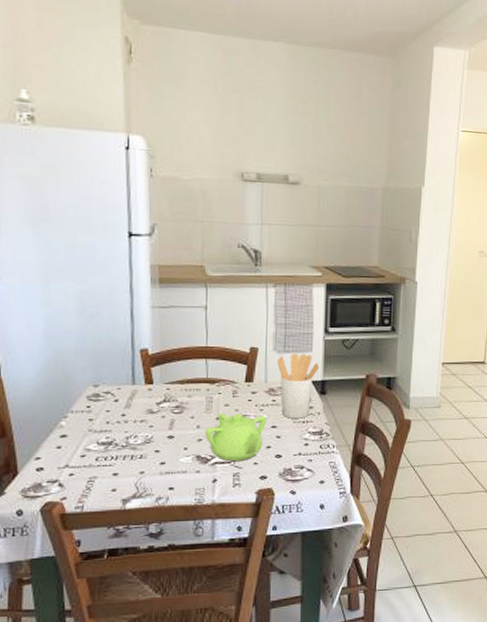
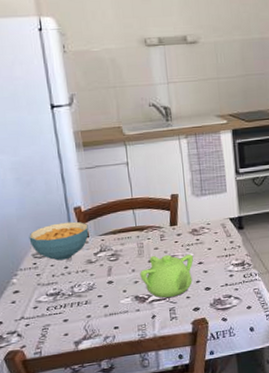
cereal bowl: none [85,364,154,406] -> present [29,221,89,261]
utensil holder: present [277,353,320,419] -> none [196,195,235,254]

